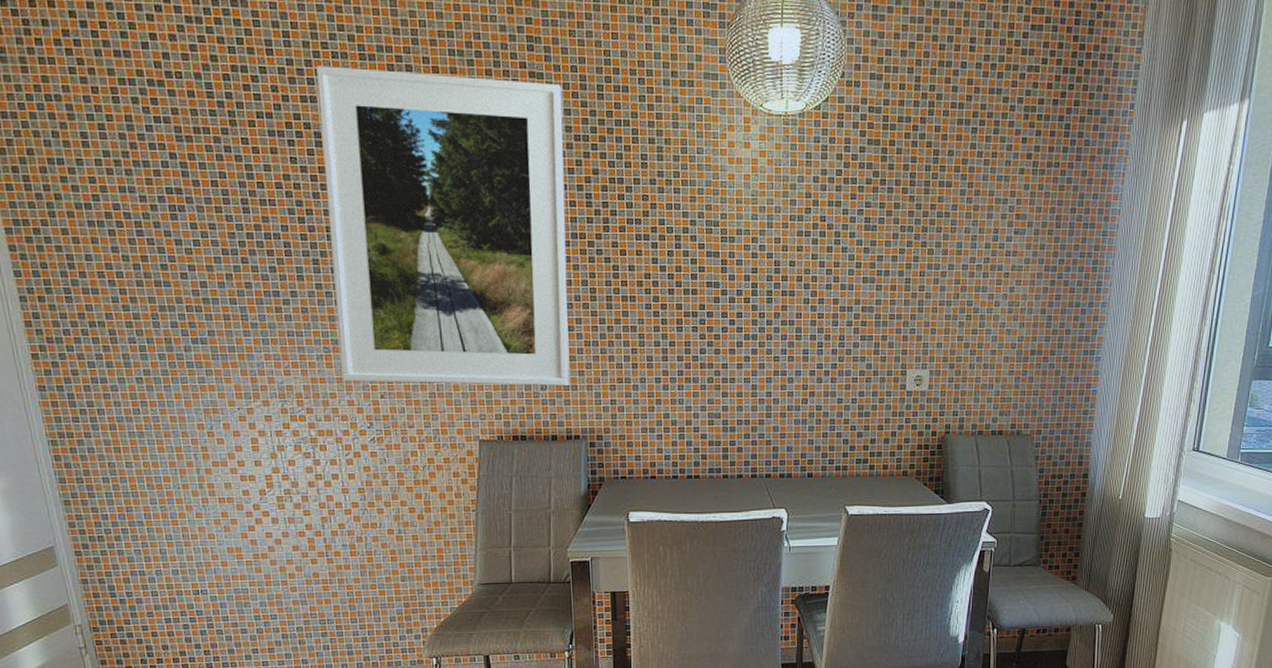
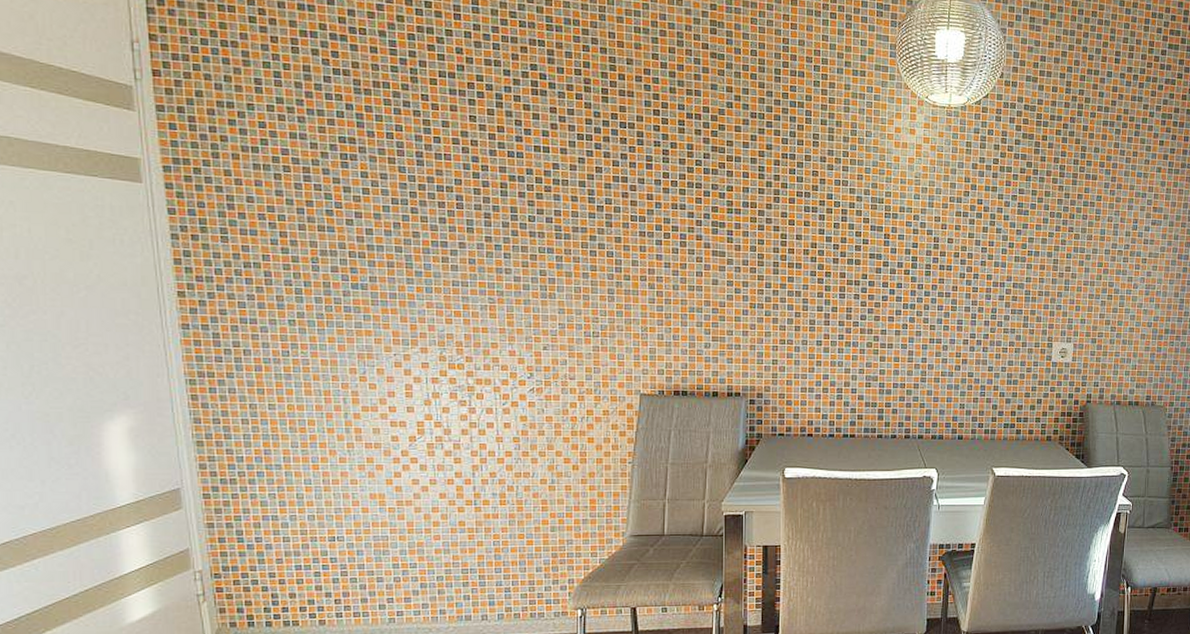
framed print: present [316,66,569,386] -> none [503,33,741,345]

